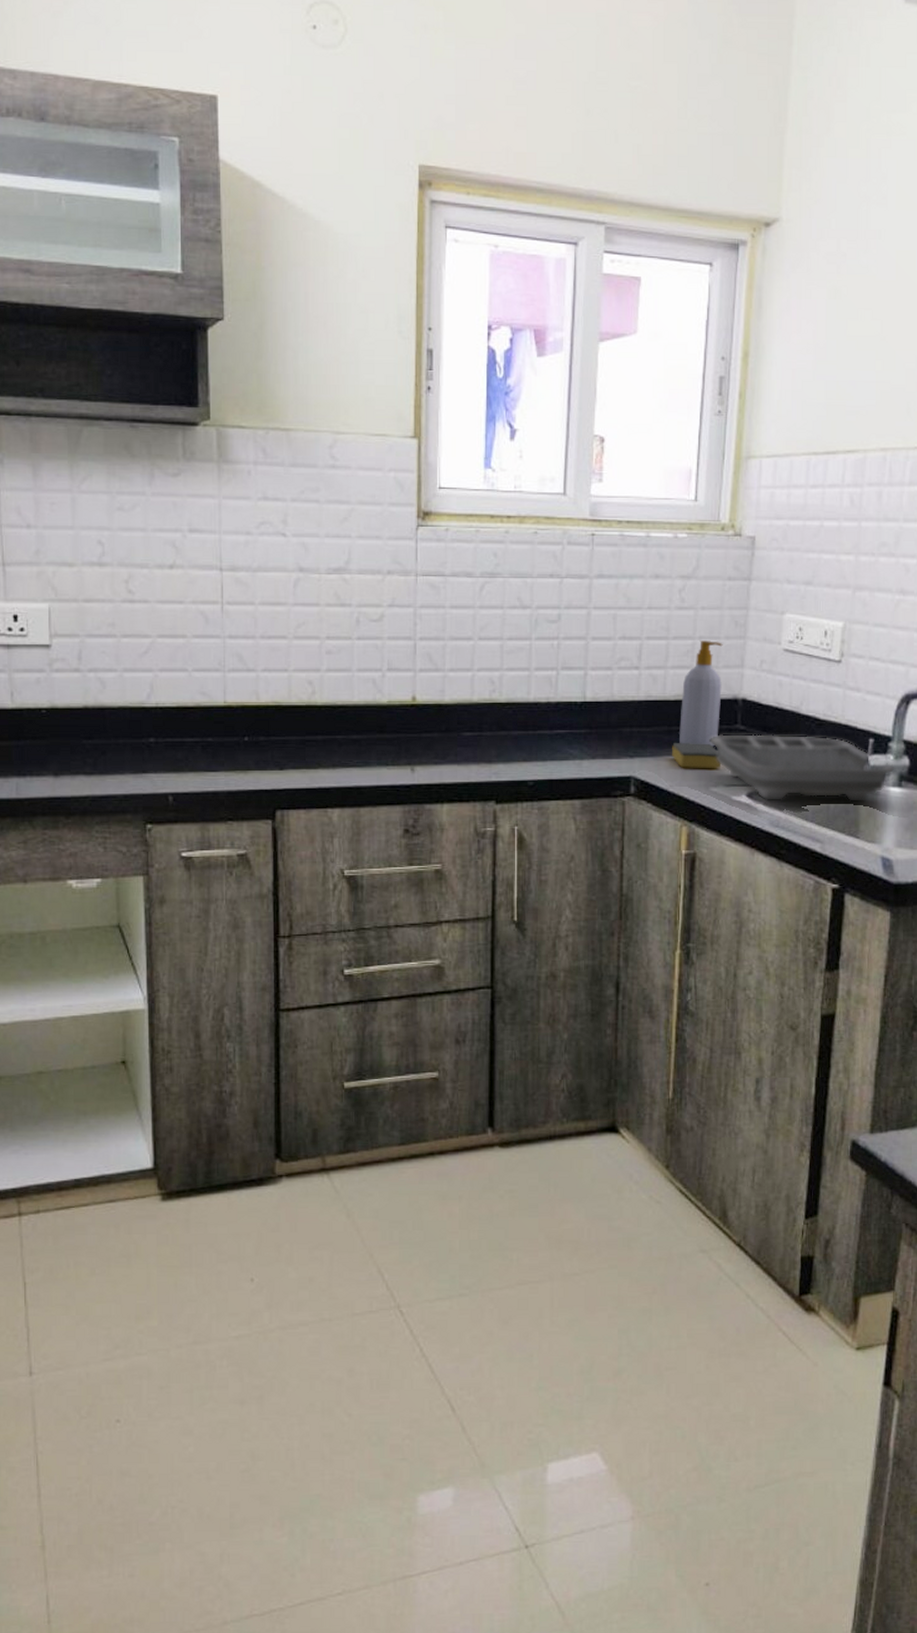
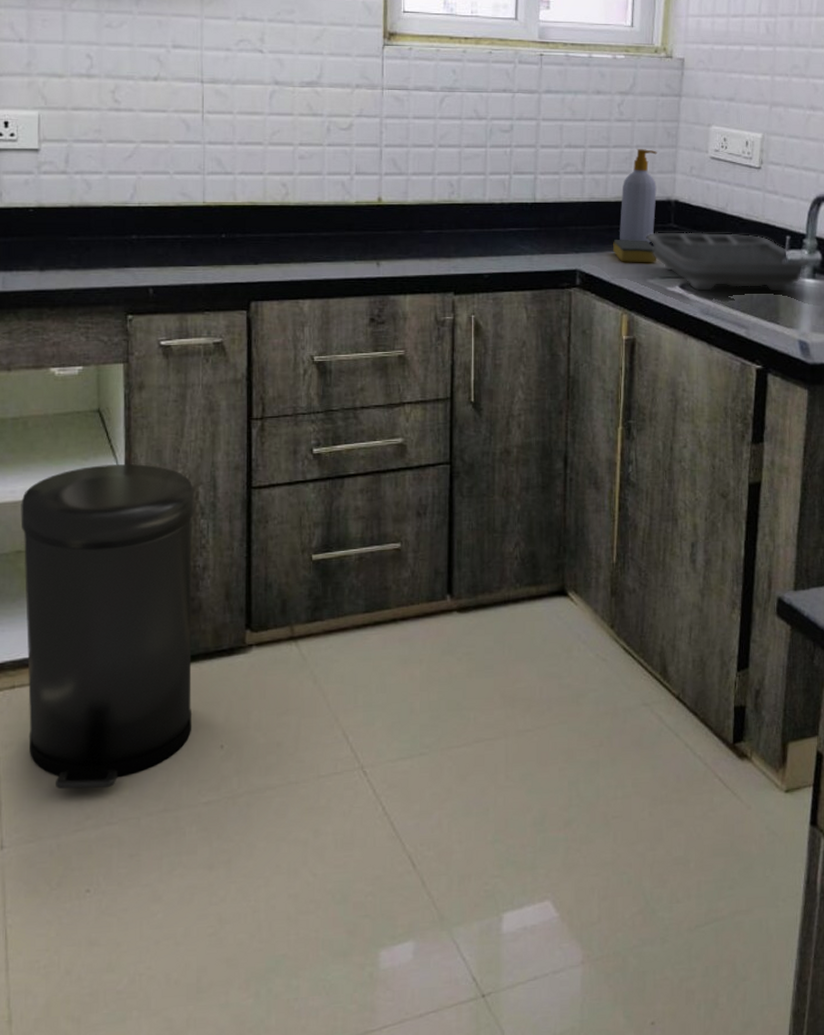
pedal bin: none [41,983,221,1318] -> present [20,464,194,790]

